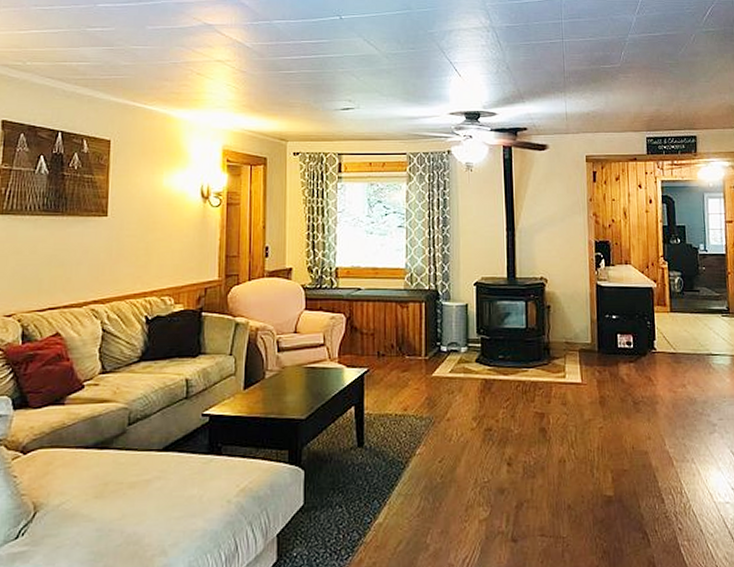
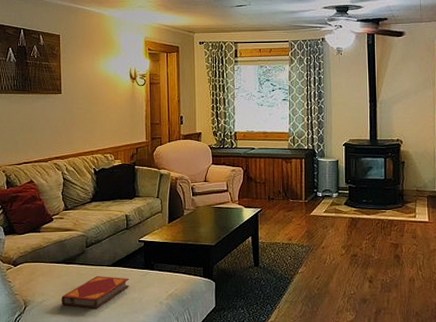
hardback book: none [88,465,186,512] -> present [61,276,129,308]

